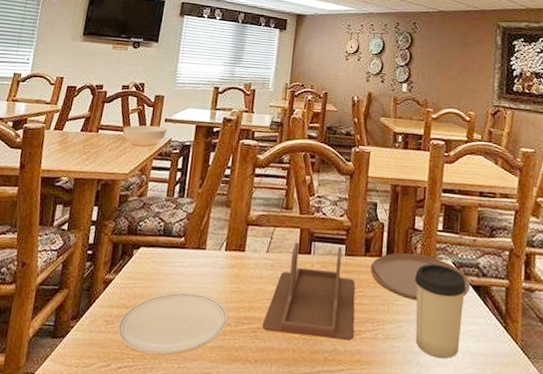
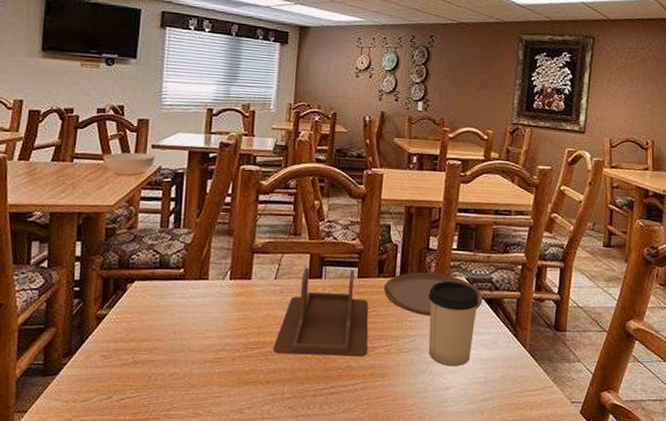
plate: present [117,292,227,356] -> none [116,322,235,385]

